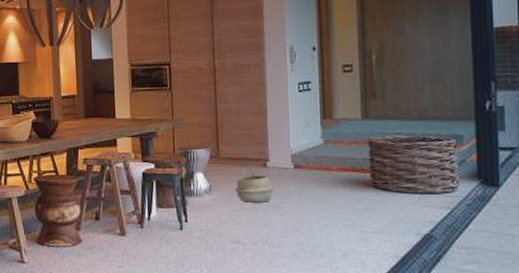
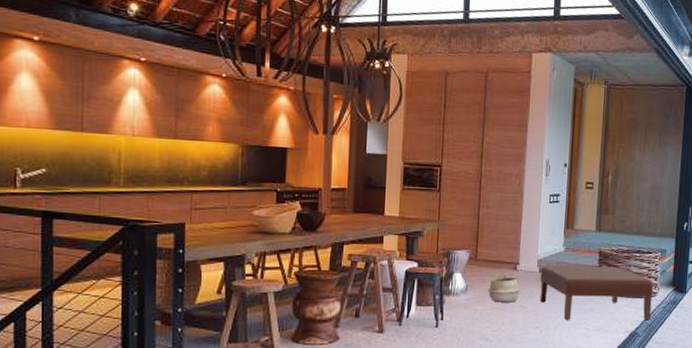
ottoman: none [295,158,451,221] -> present [540,265,654,321]

